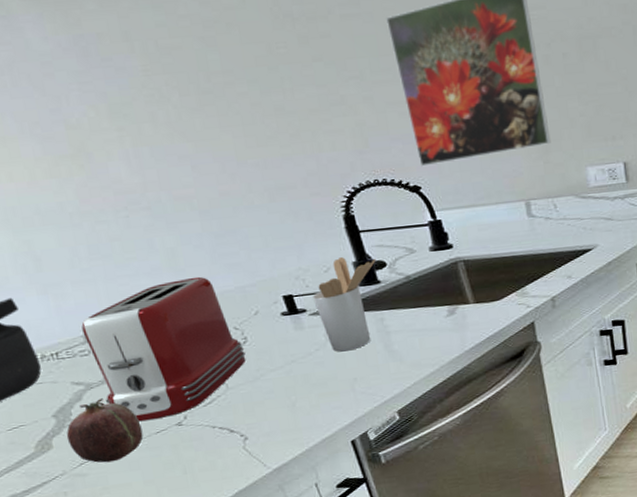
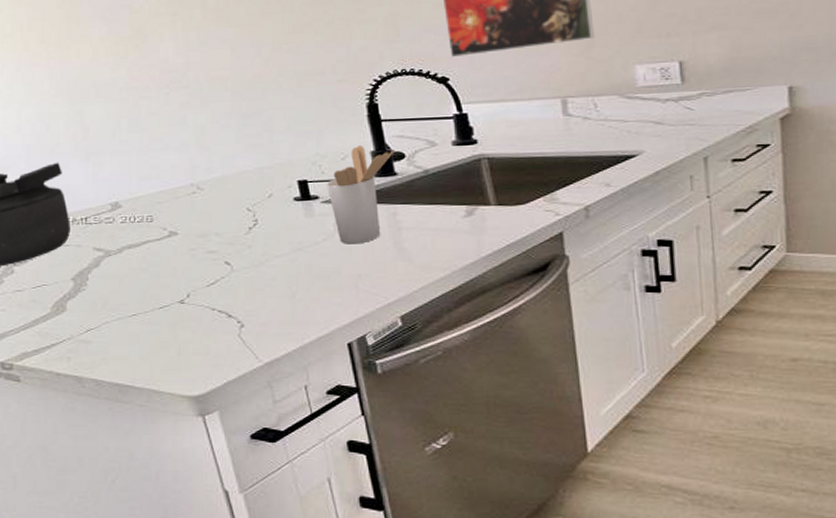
fruit: present [66,398,144,463] -> none [80,267,147,333]
toaster: present [81,276,246,422] -> none [111,155,254,295]

